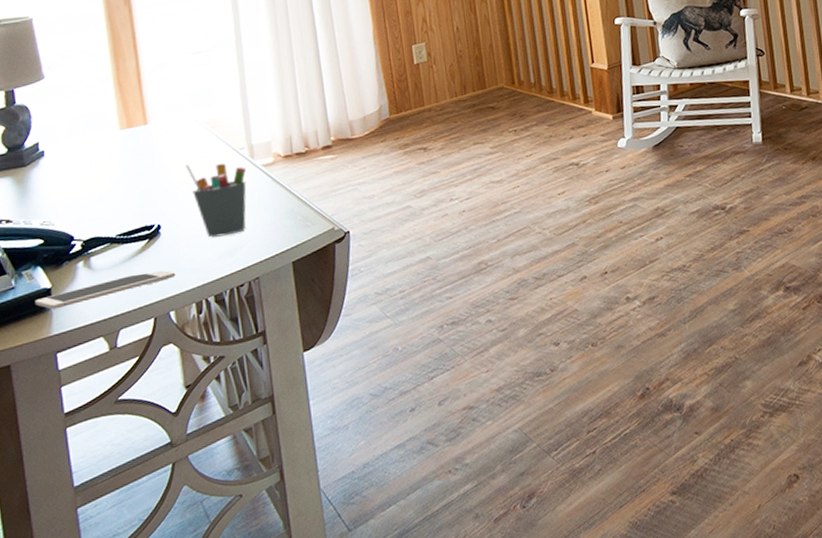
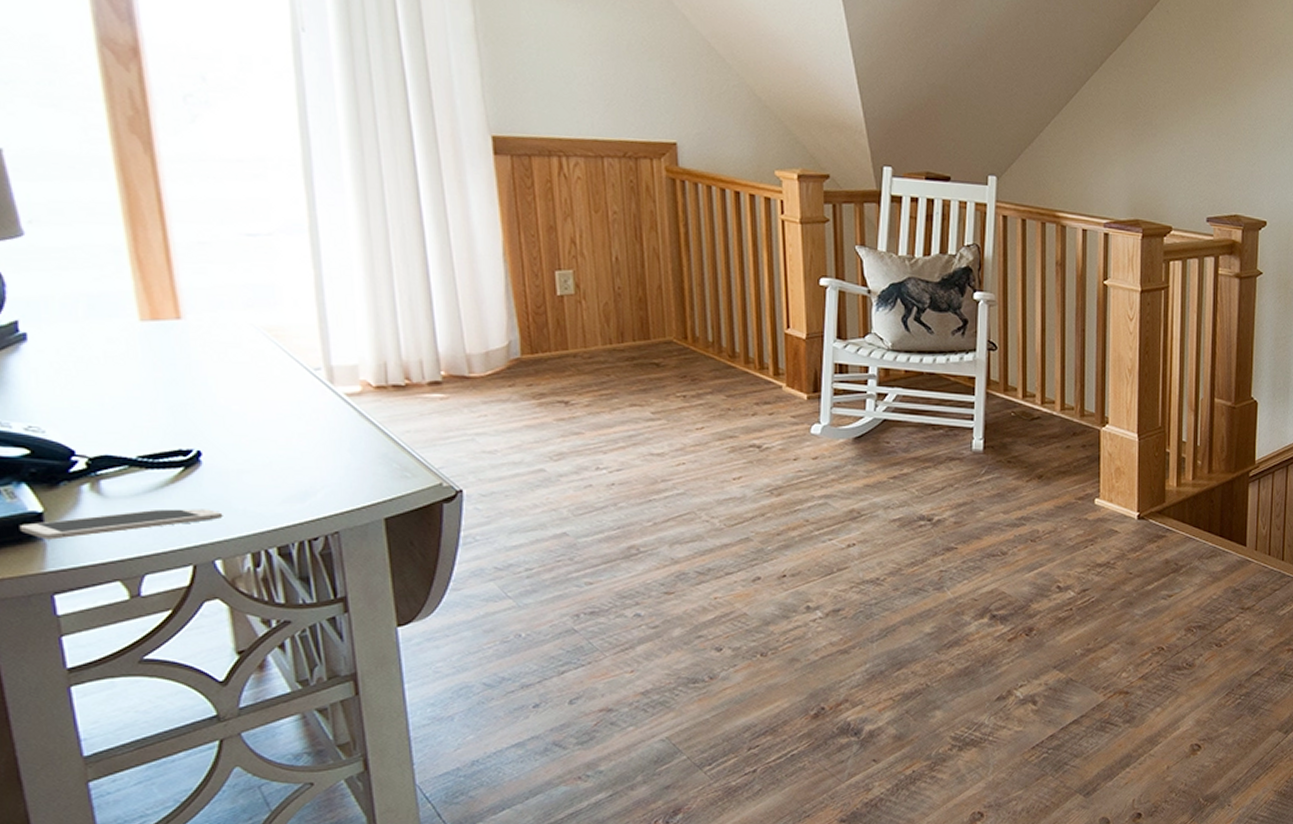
pen holder: present [186,163,247,238] -> none [237,379,324,476]

